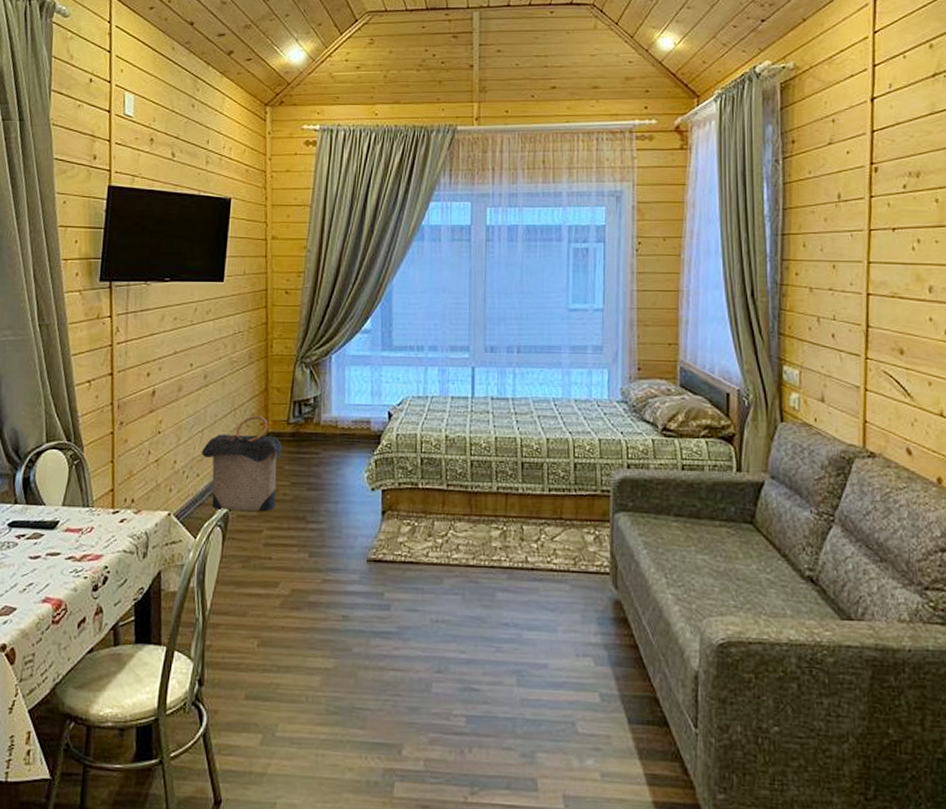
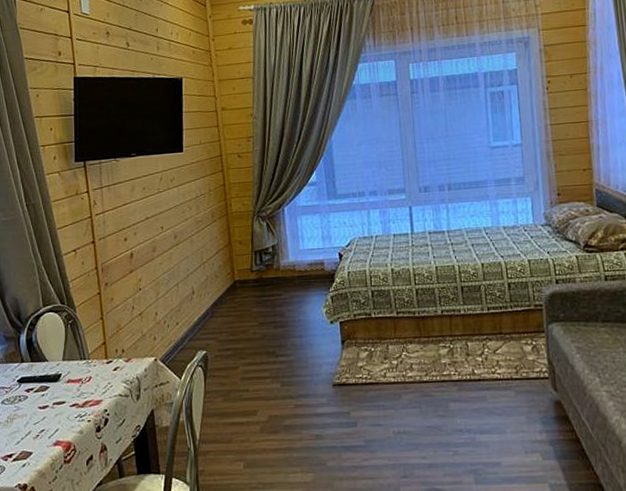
laundry hamper: present [201,415,284,512] -> none [178,266,250,352]

